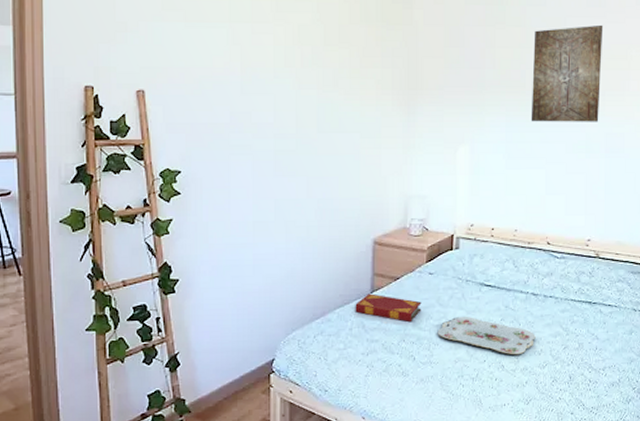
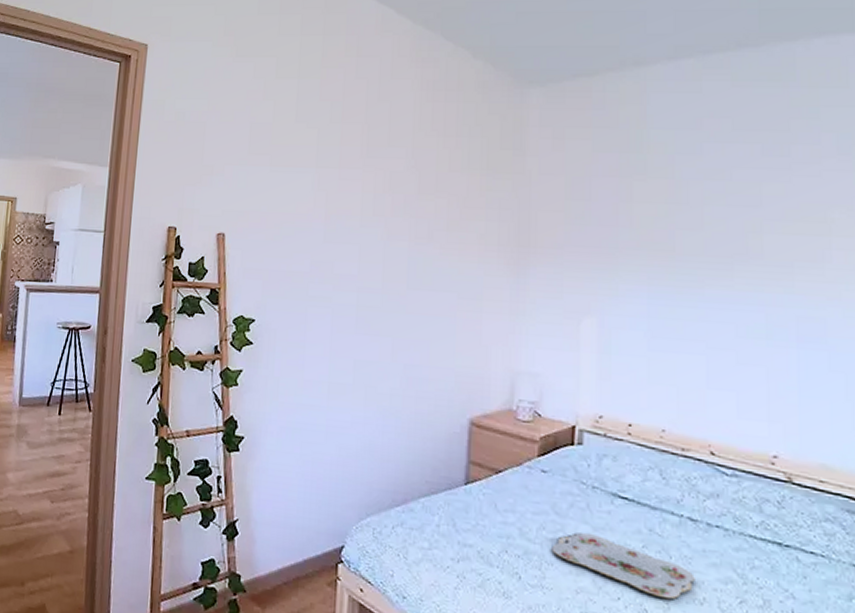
hardback book: present [355,293,422,323] -> none [444,484,531,530]
wall art: present [531,24,604,122] -> none [683,178,788,301]

